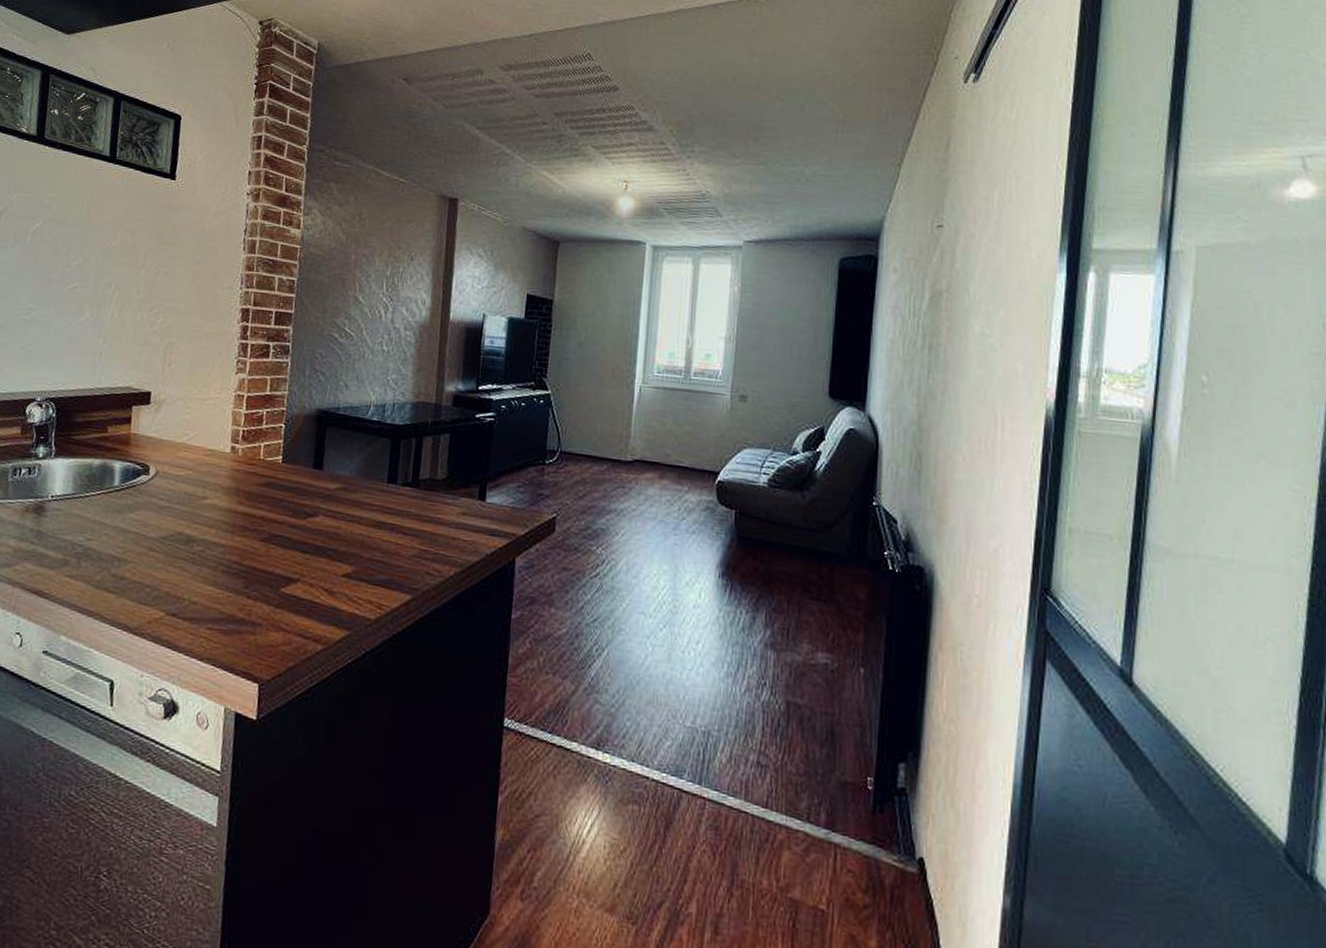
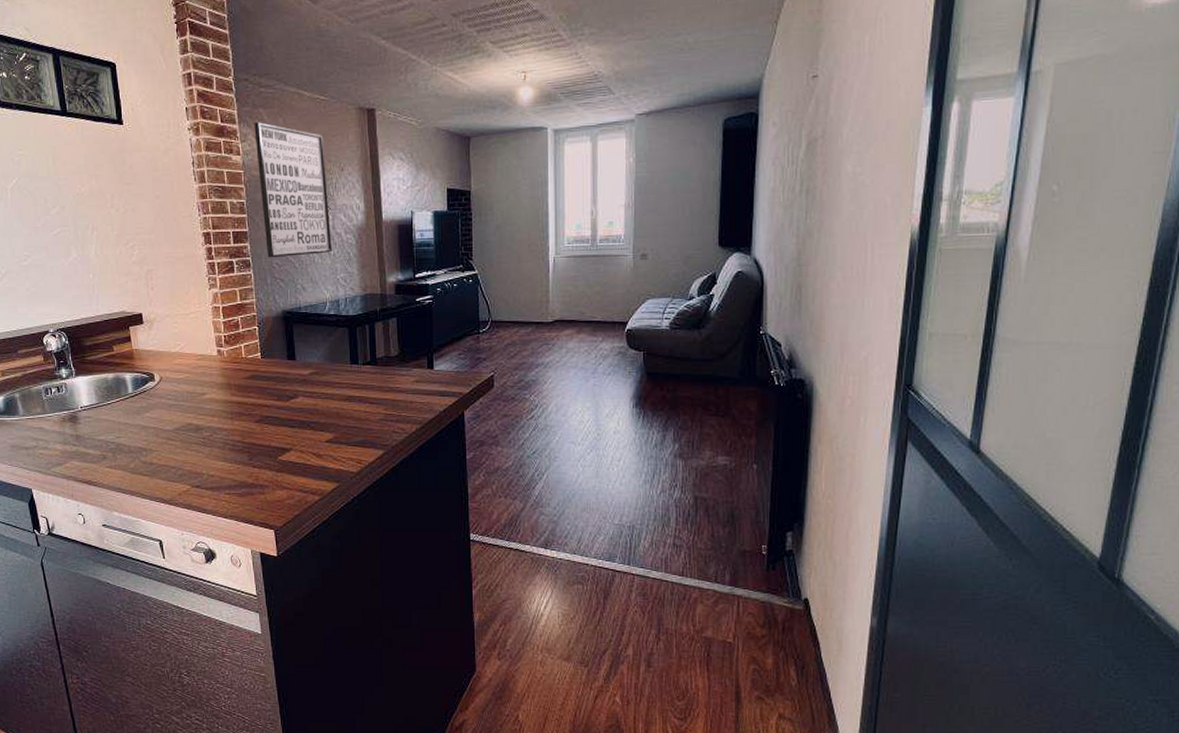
wall art: none [310,196,397,349] -> present [254,122,332,258]

